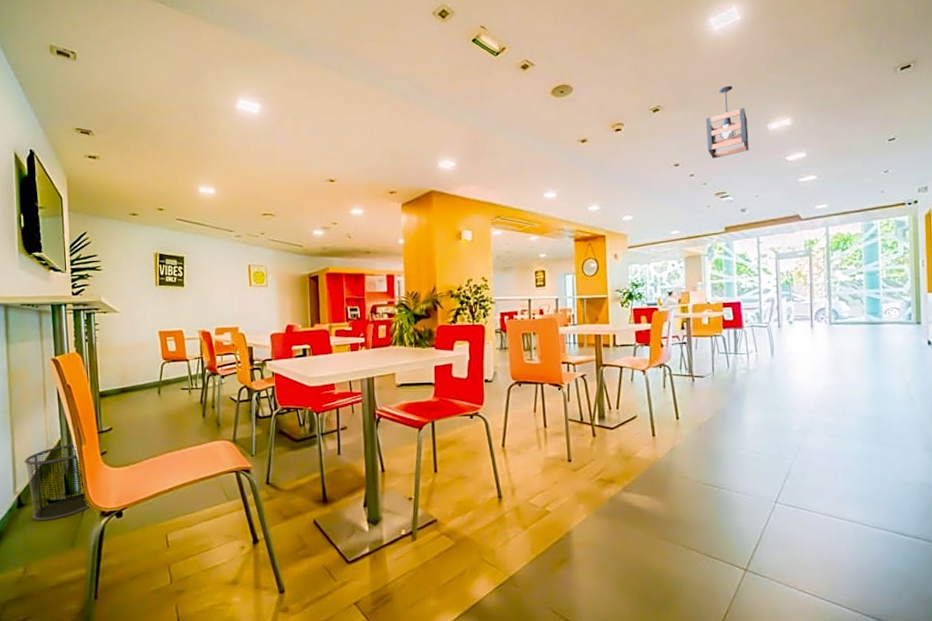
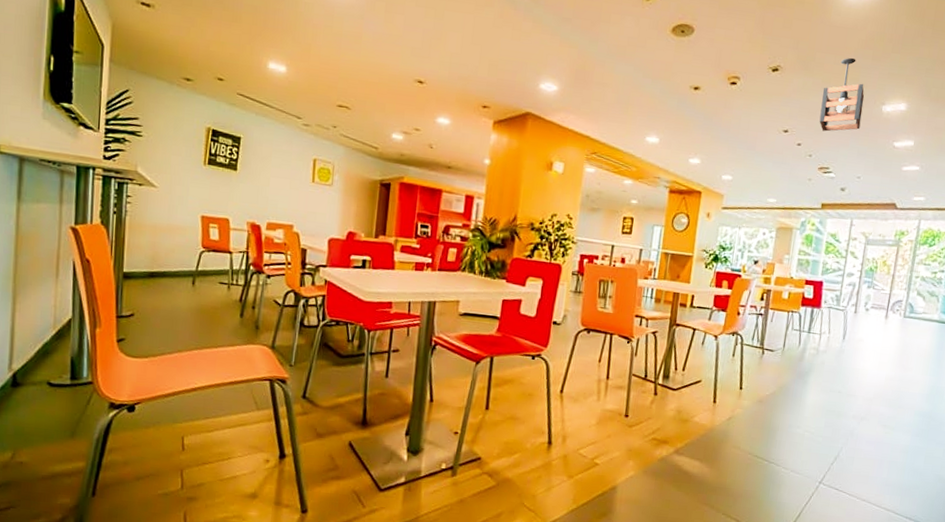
trash can: present [24,443,102,521] -> none [24,324,120,405]

